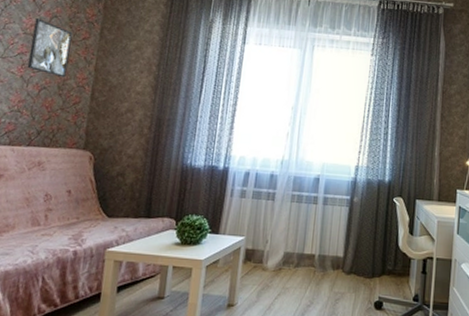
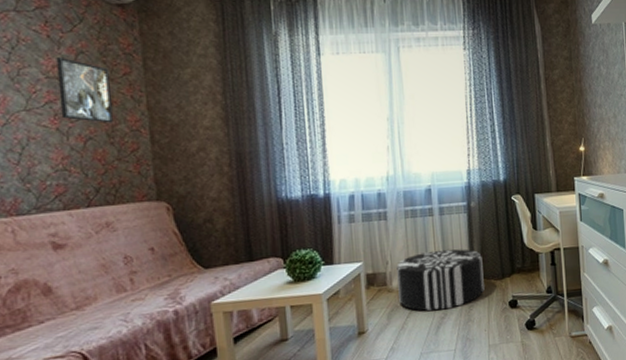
pouf: none [271,237,356,298] -> present [397,249,485,311]

